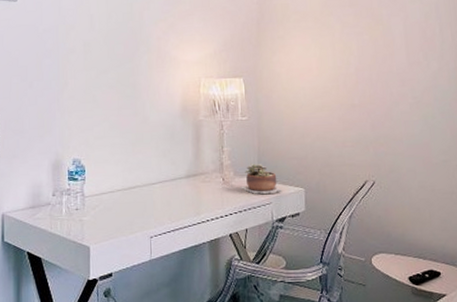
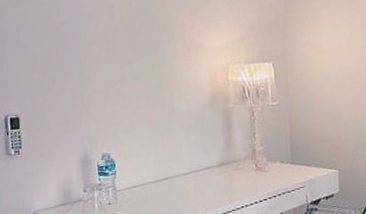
succulent plant: present [241,163,283,194] -> none [274,147,317,179]

